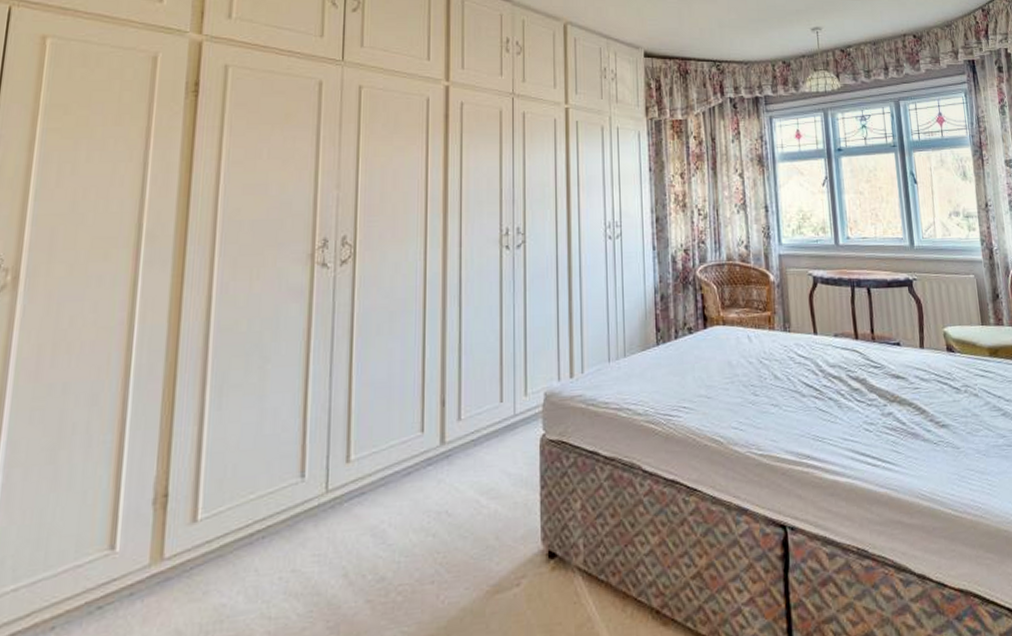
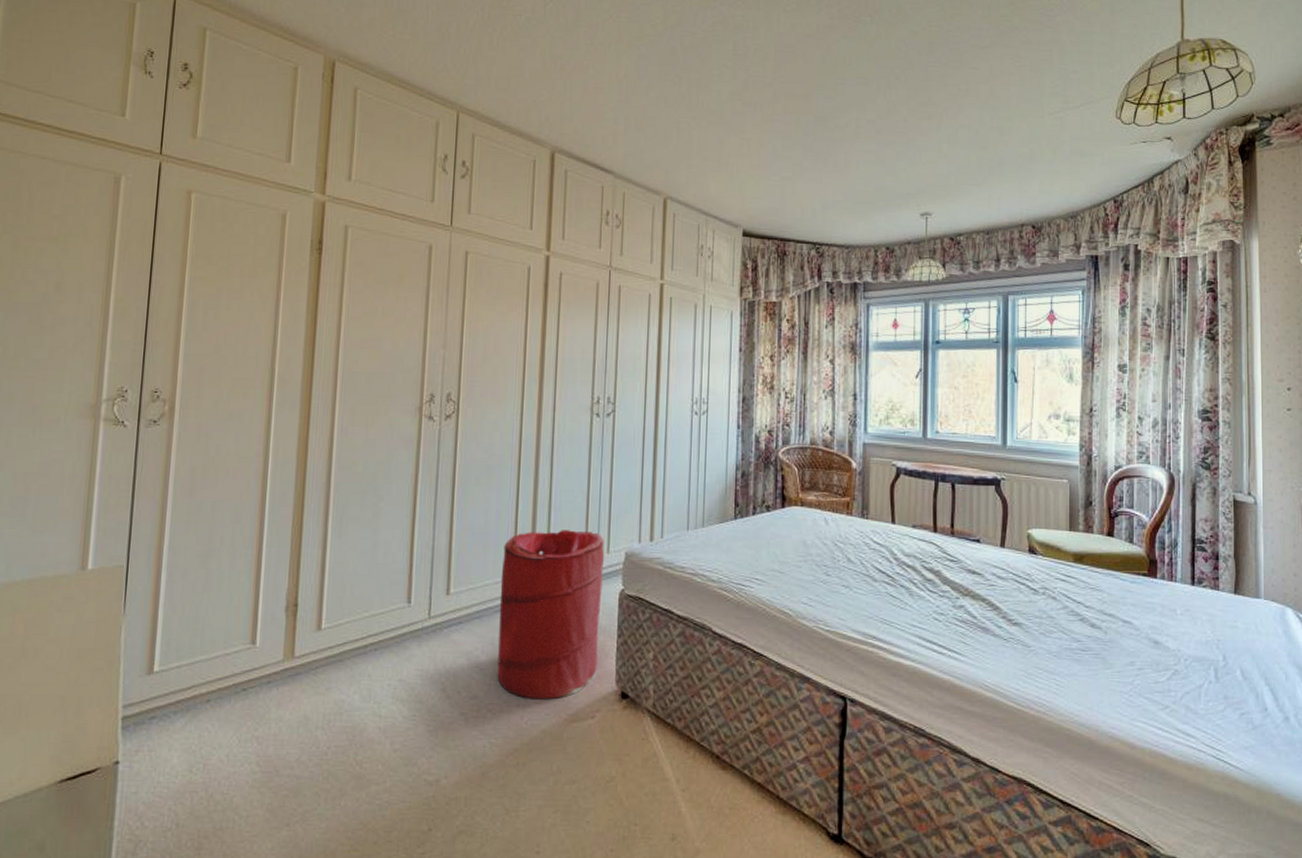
laundry hamper: none [407,374,523,573] -> present [497,530,605,700]

